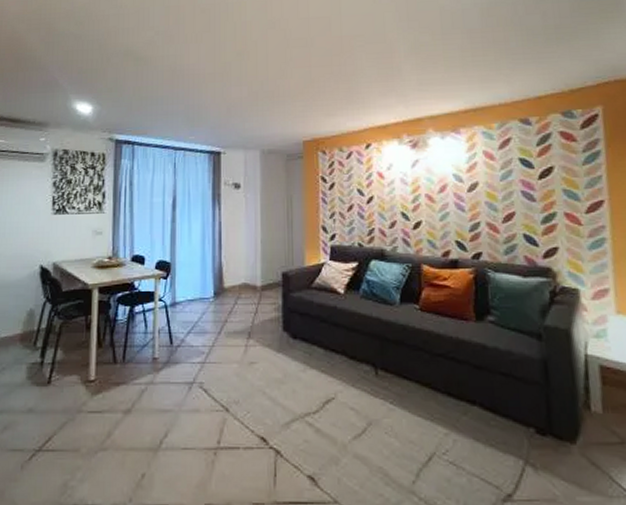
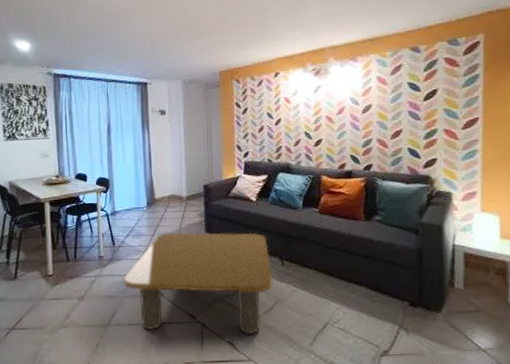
coffee table: none [182,330,365,466] -> present [124,232,273,334]

